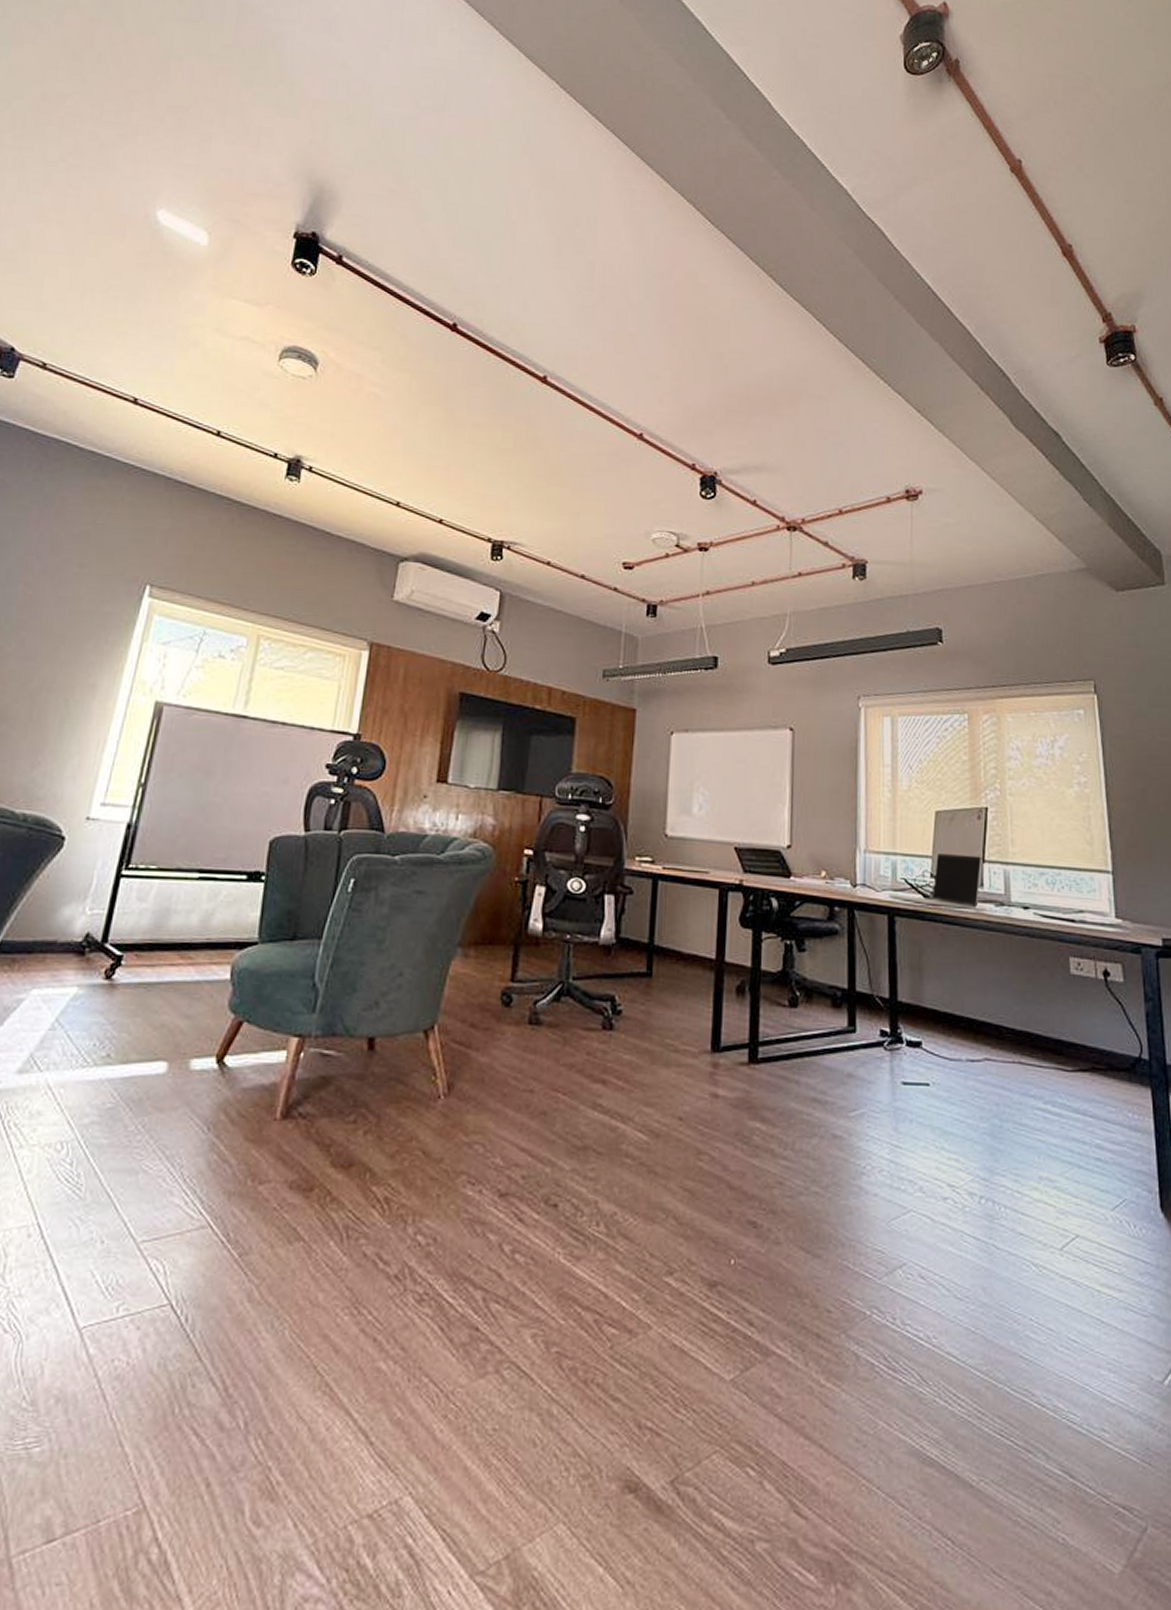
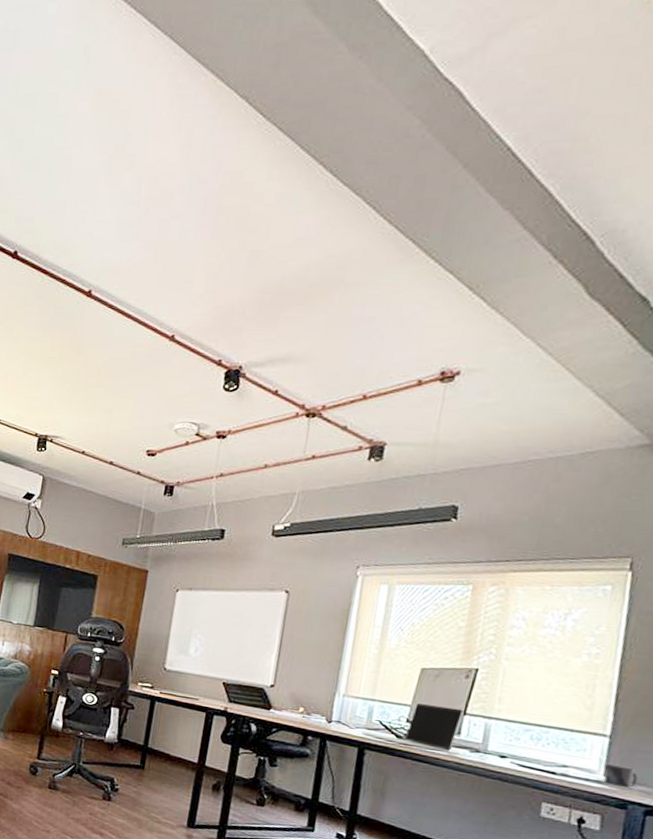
mug: none [1114,902,1143,931] -> present [603,762,638,790]

